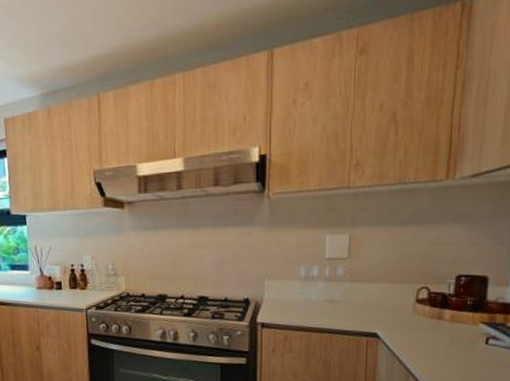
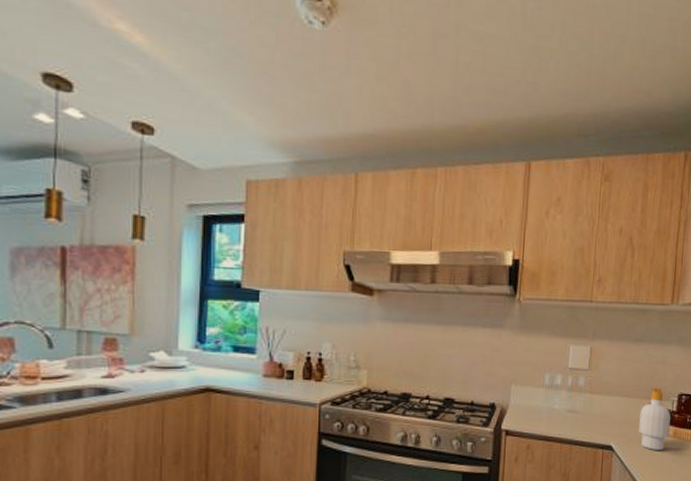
soap bottle: none [408,270,447,336] -> present [639,387,671,451]

